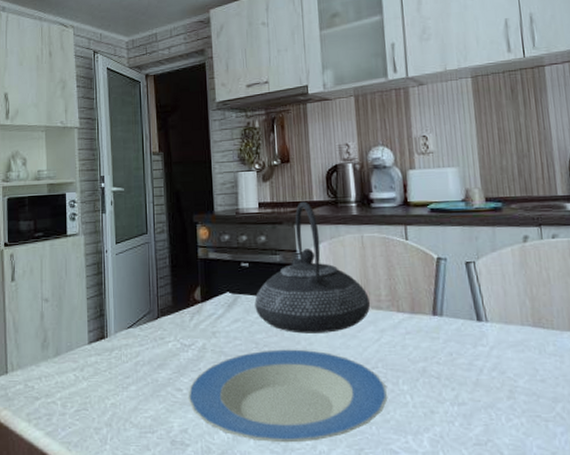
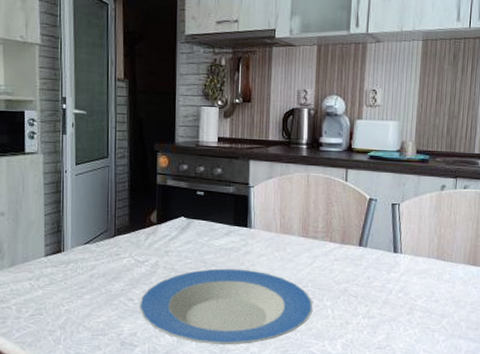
teapot: present [254,201,371,334] -> none [206,139,309,257]

